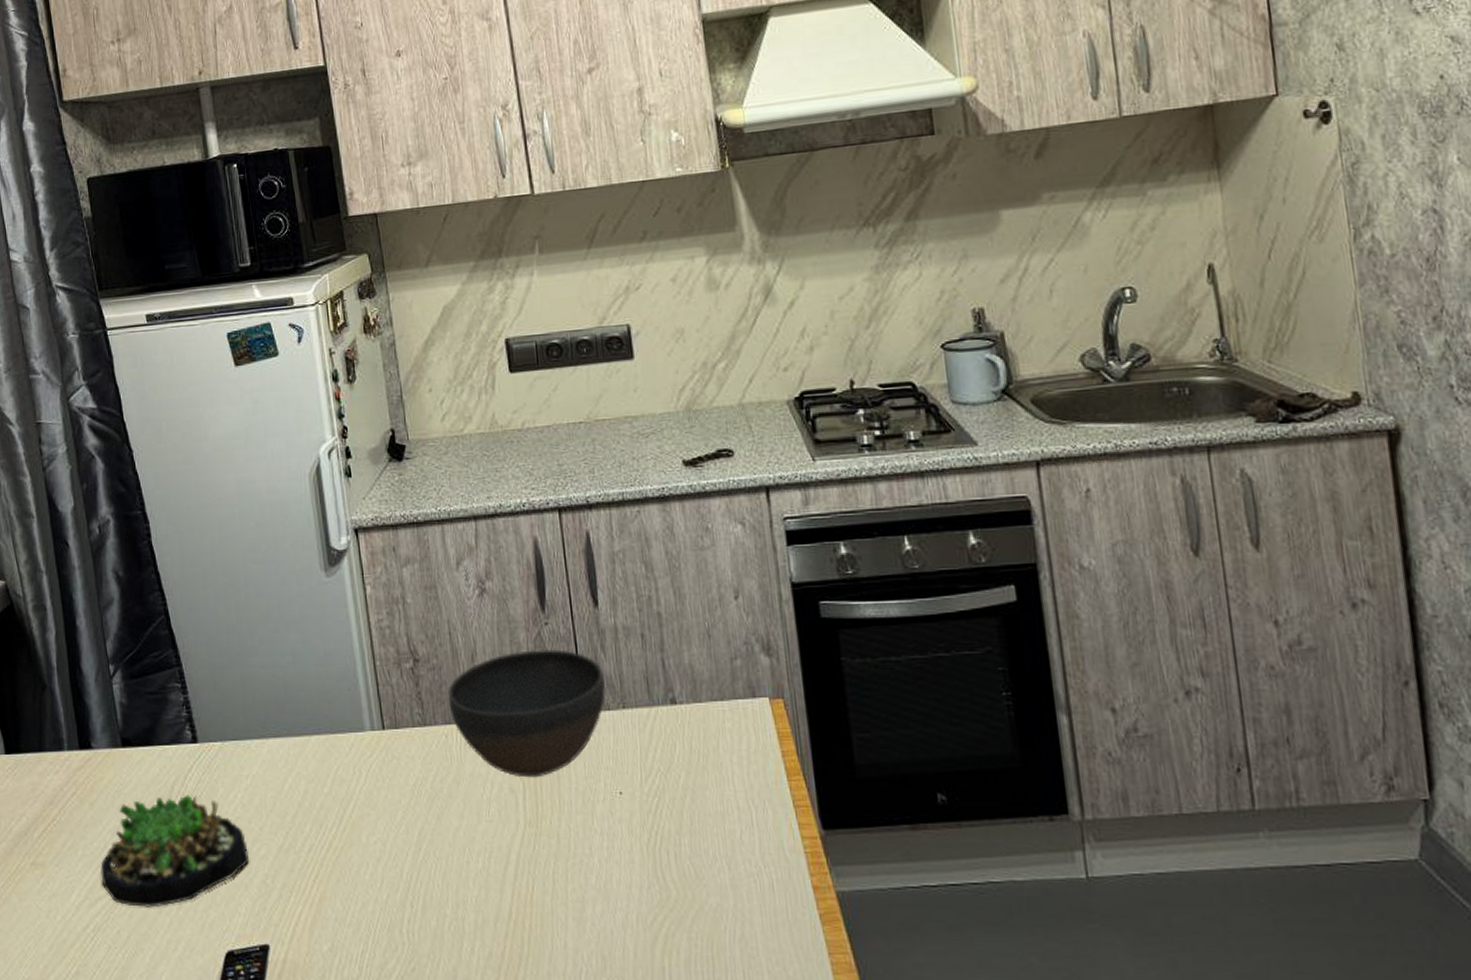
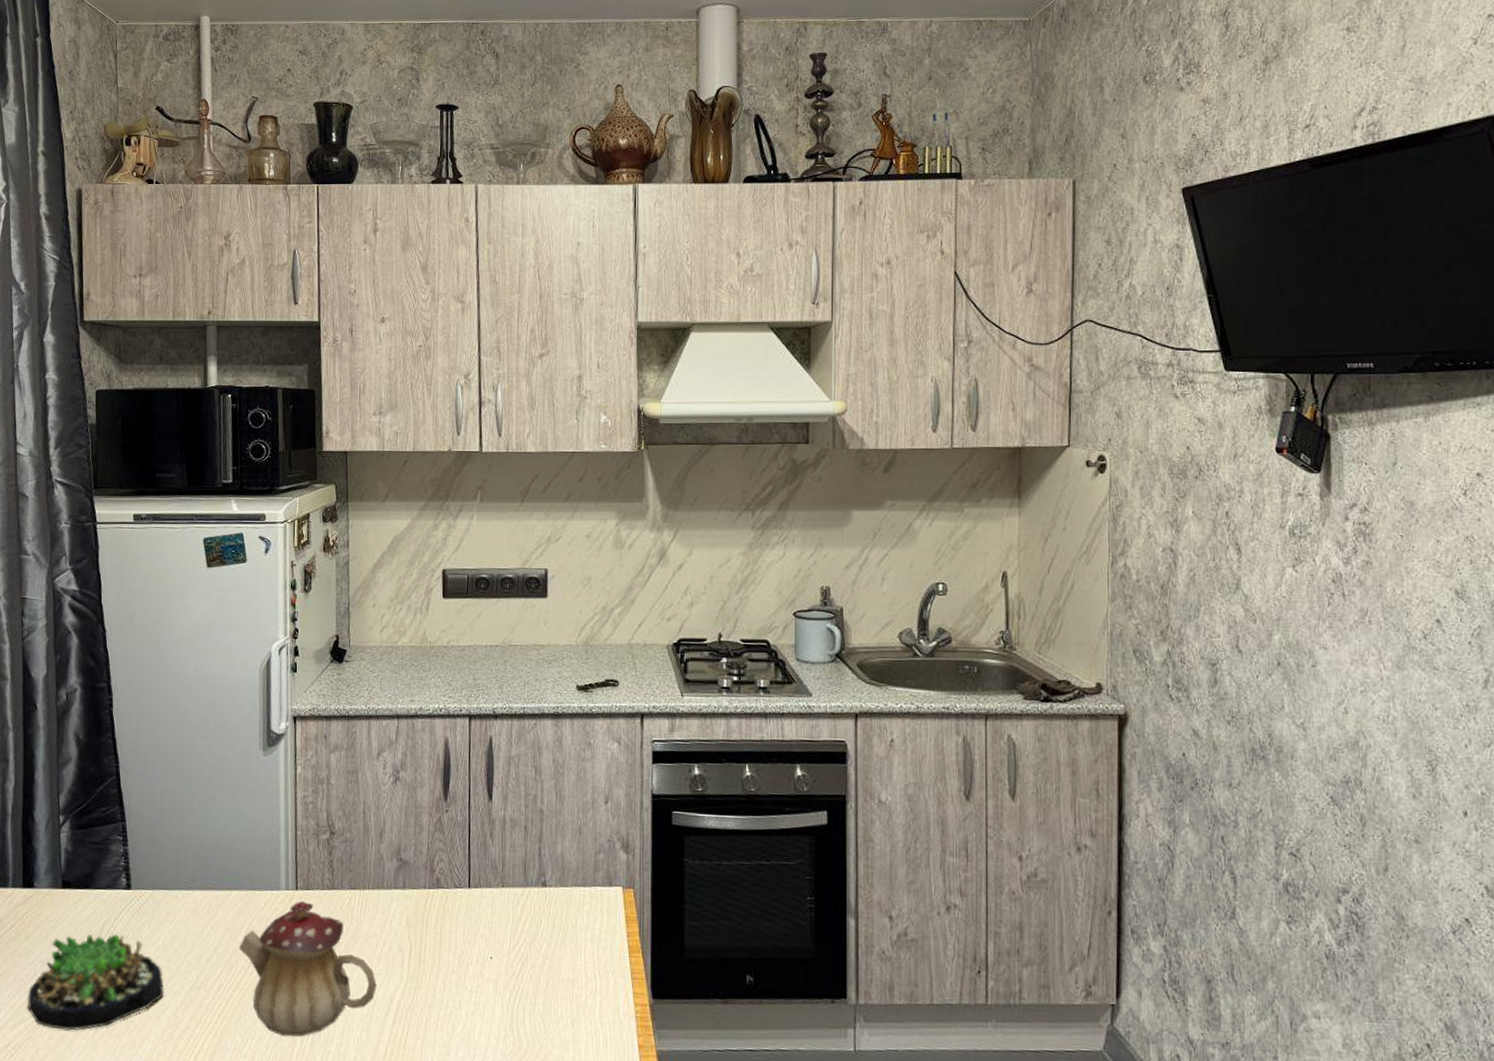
teapot: none [326,741,490,900] -> present [238,900,377,1037]
bowl: present [447,649,607,778] -> none [355,832,490,940]

